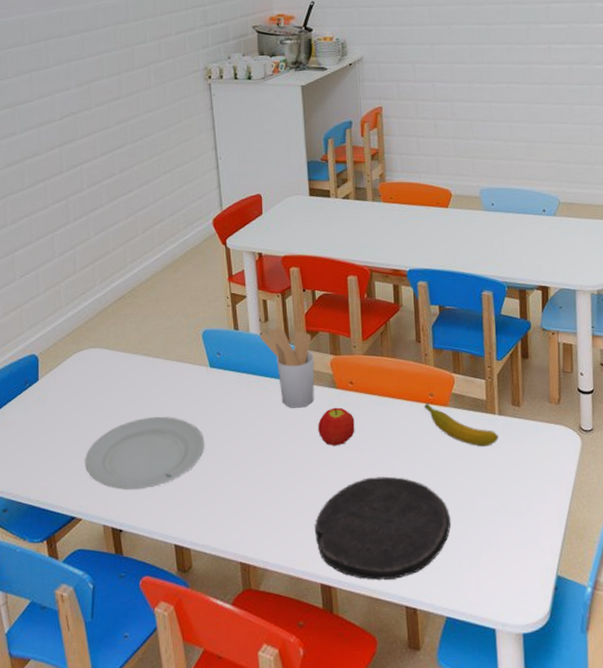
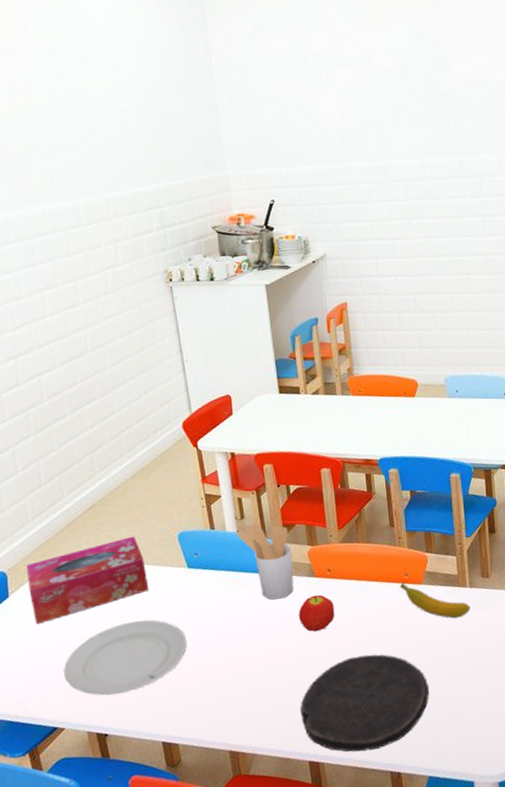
tissue box: none [57,330,171,411] -> present [26,536,149,624]

